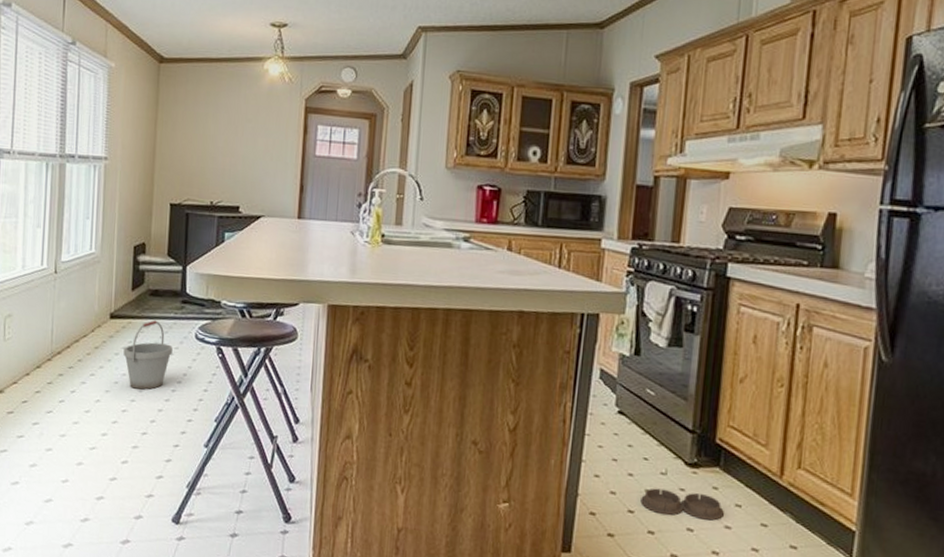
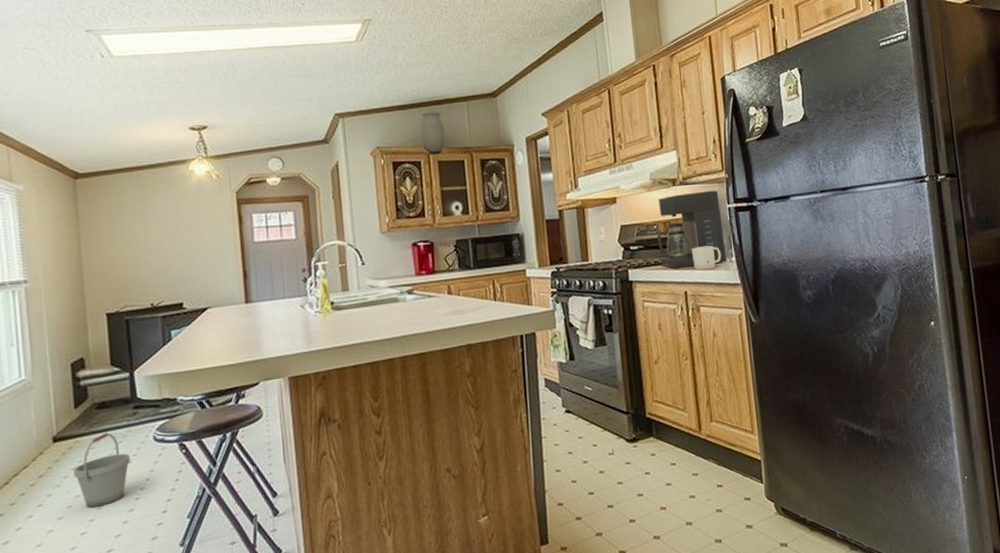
decorative vase: none [508,37,537,88] -> present [421,112,446,154]
pet bowl: present [640,488,724,521] -> none [597,462,664,489]
coffee maker: none [773,181,870,279] -> present [657,190,728,270]
mug: none [815,251,857,283] -> present [691,245,722,271]

